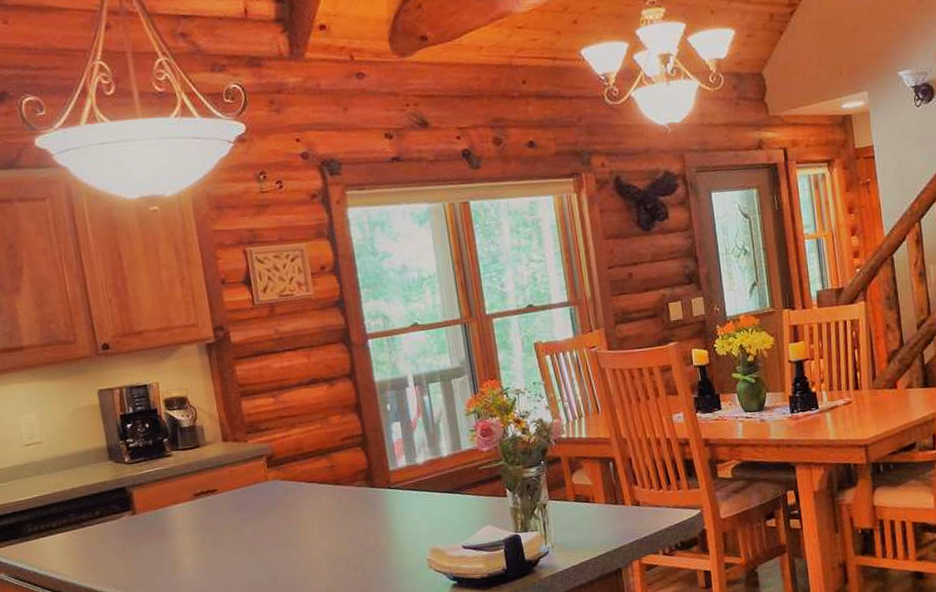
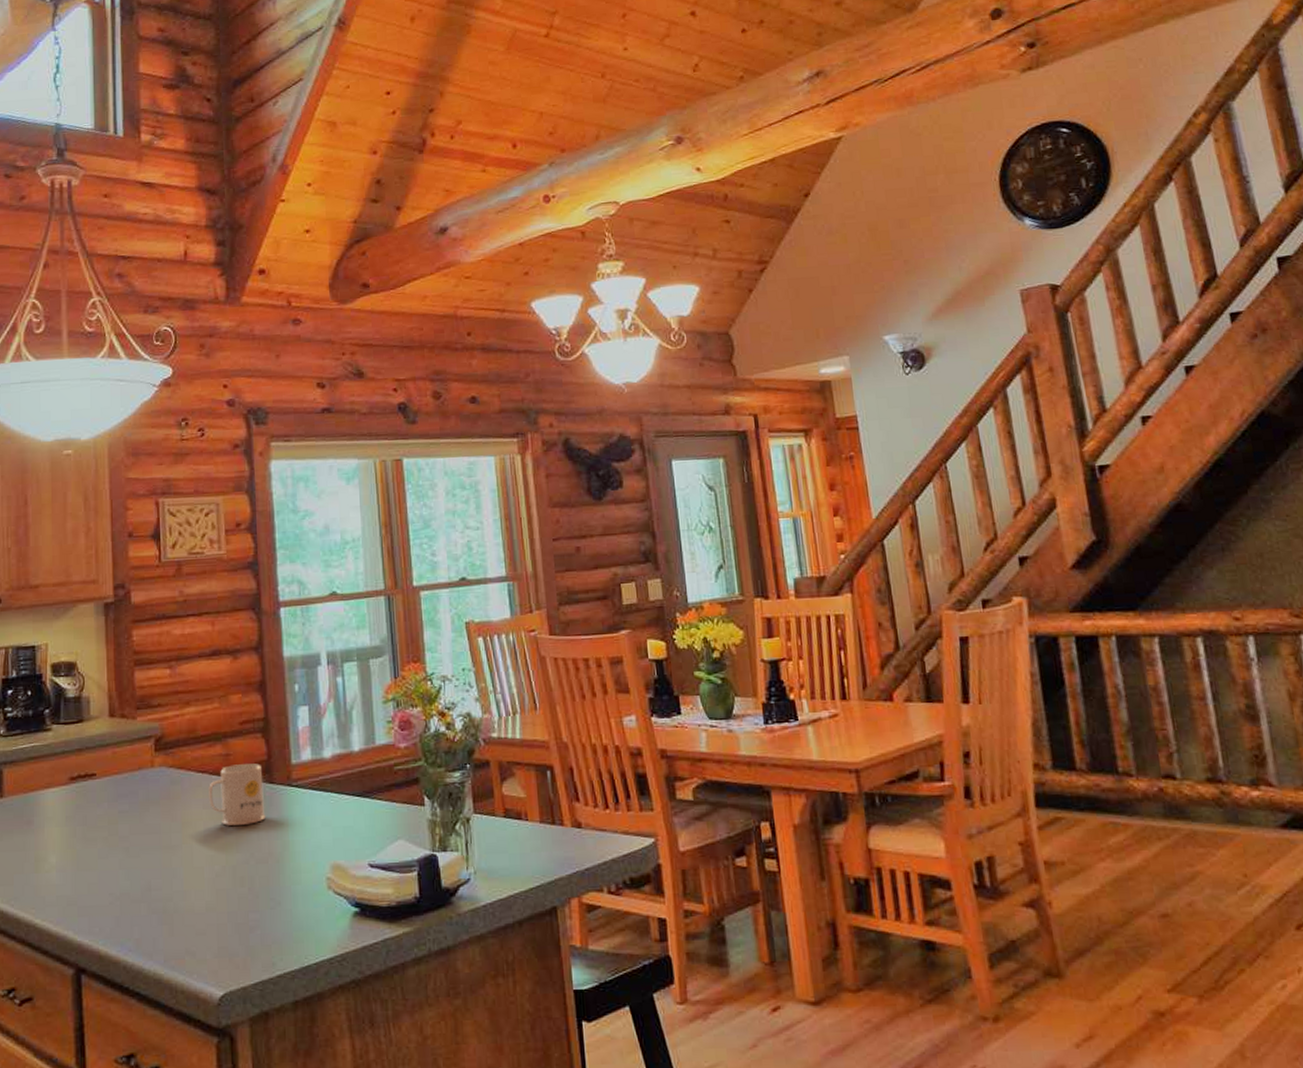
mug: none [318,472,371,524] -> present [209,763,266,826]

